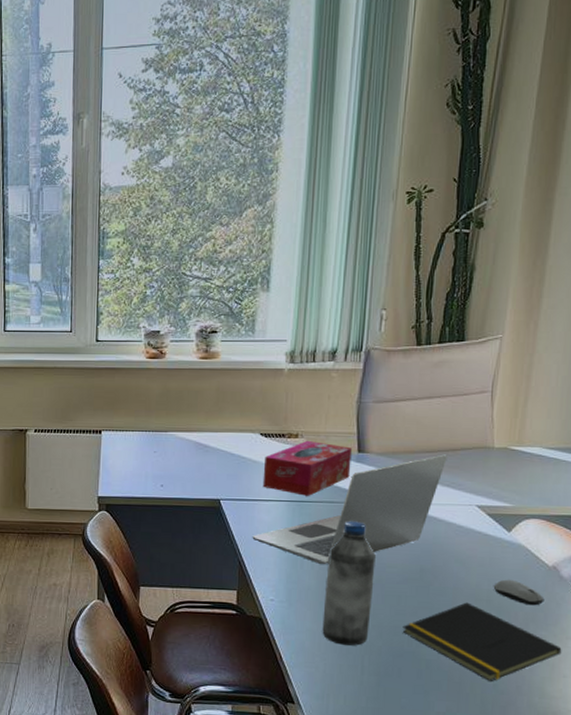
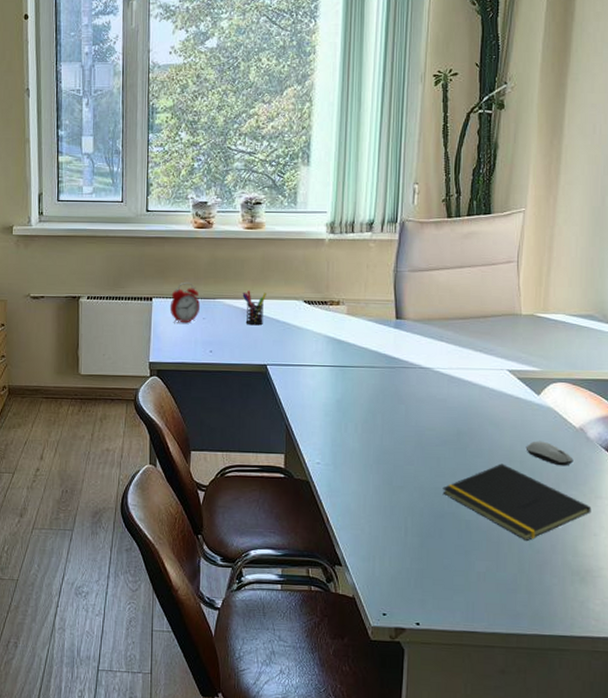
alarm clock: none [119,415,152,458] -> present [169,283,201,324]
pen holder: none [195,423,221,459] -> present [242,290,266,326]
laptop: present [252,454,447,564] -> none [298,321,479,428]
tissue box: present [262,440,352,496] -> none [307,307,390,361]
water bottle: present [322,521,376,646] -> none [367,385,415,507]

